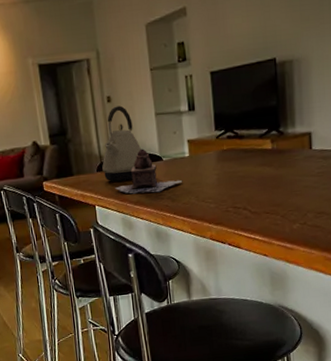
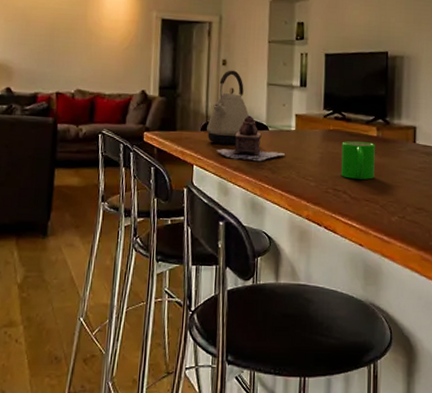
mug: none [237,156,273,195] -> present [340,141,375,180]

